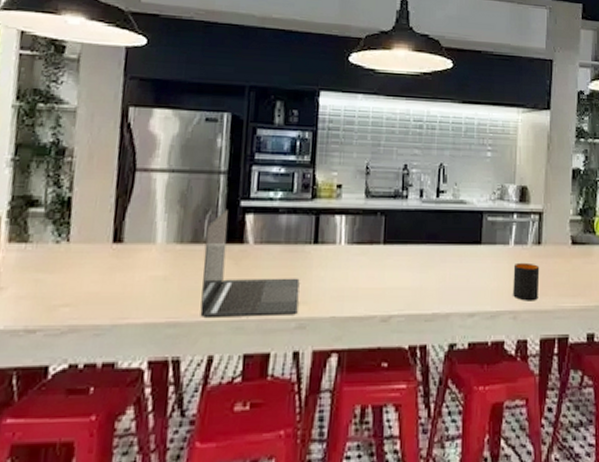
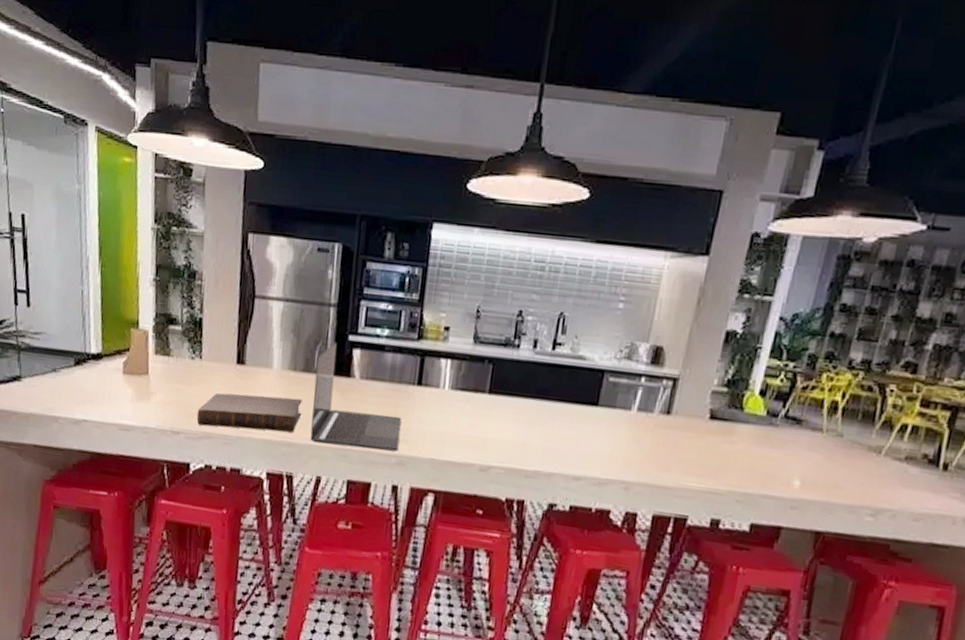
book: none [59,272,191,318] -> present [196,392,302,433]
mug: present [513,262,540,301] -> none [628,431,665,475]

